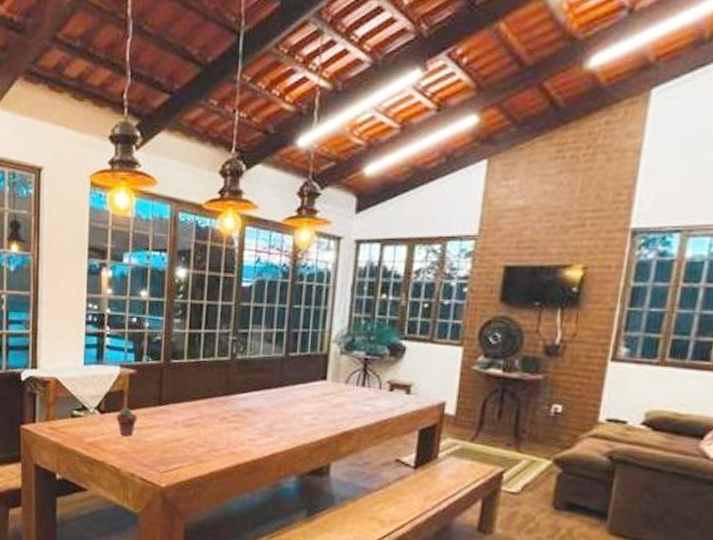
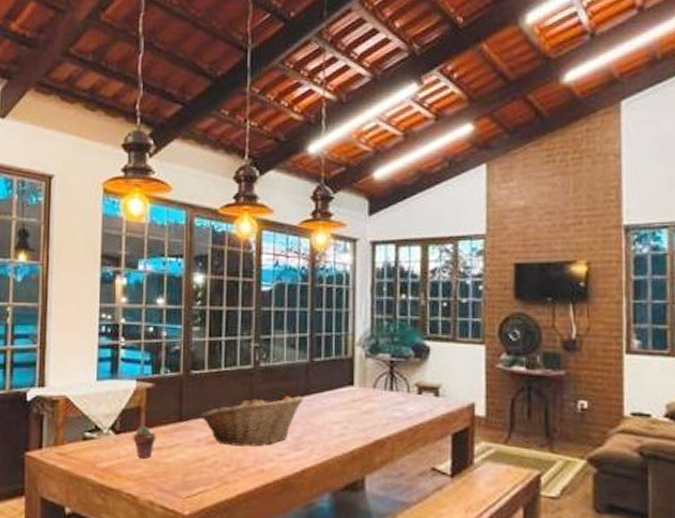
fruit basket: none [178,385,276,432] -> present [200,396,303,447]

